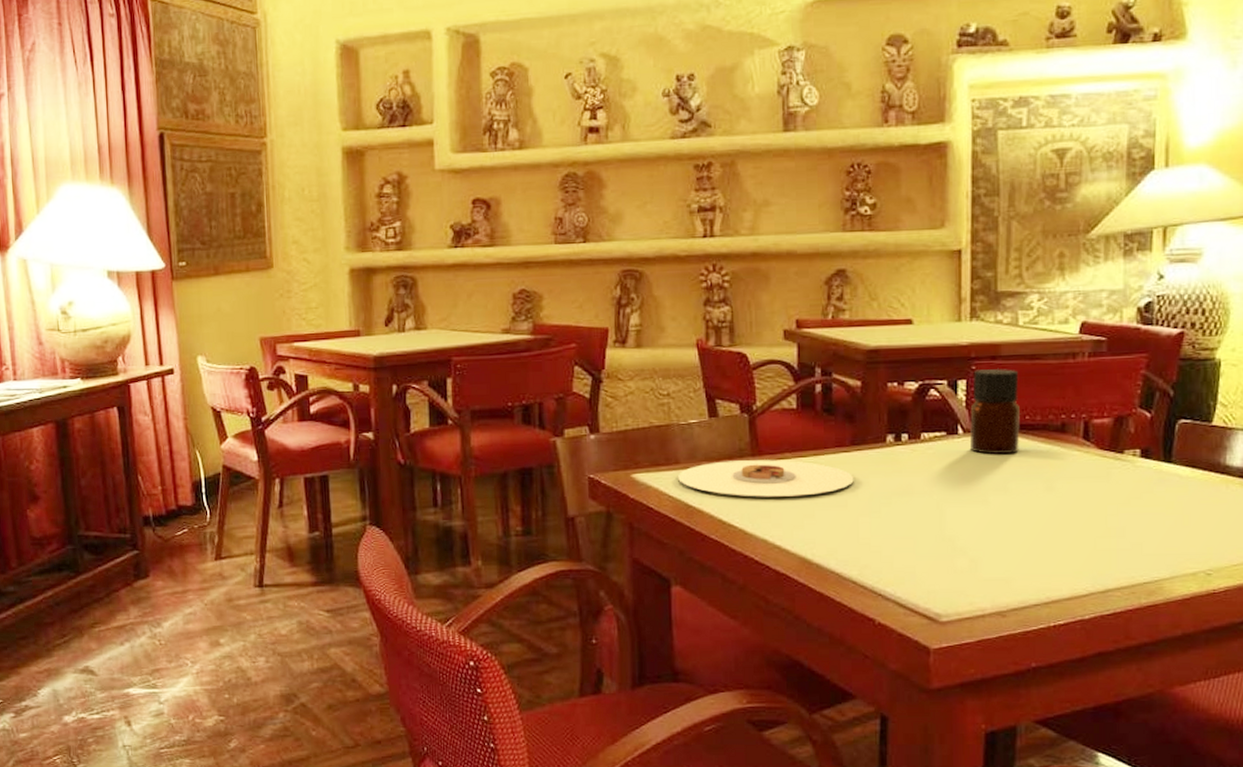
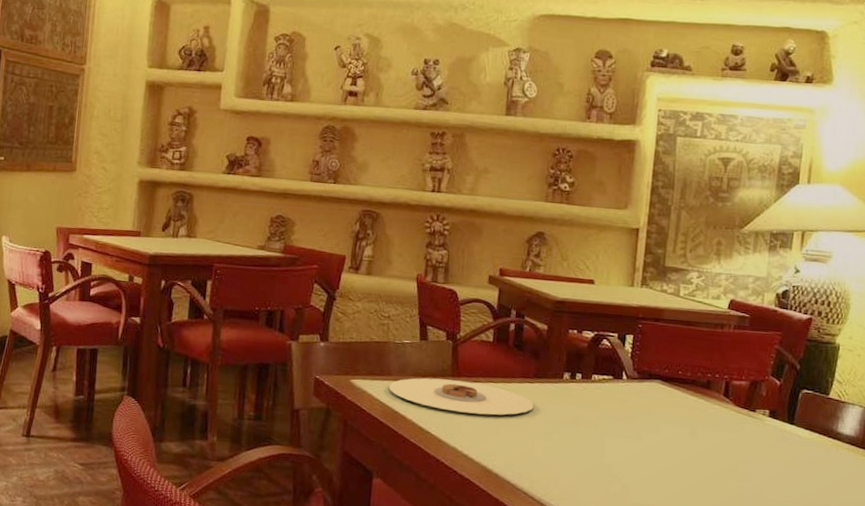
bottle: present [970,369,1020,455] -> none [631,328,676,402]

